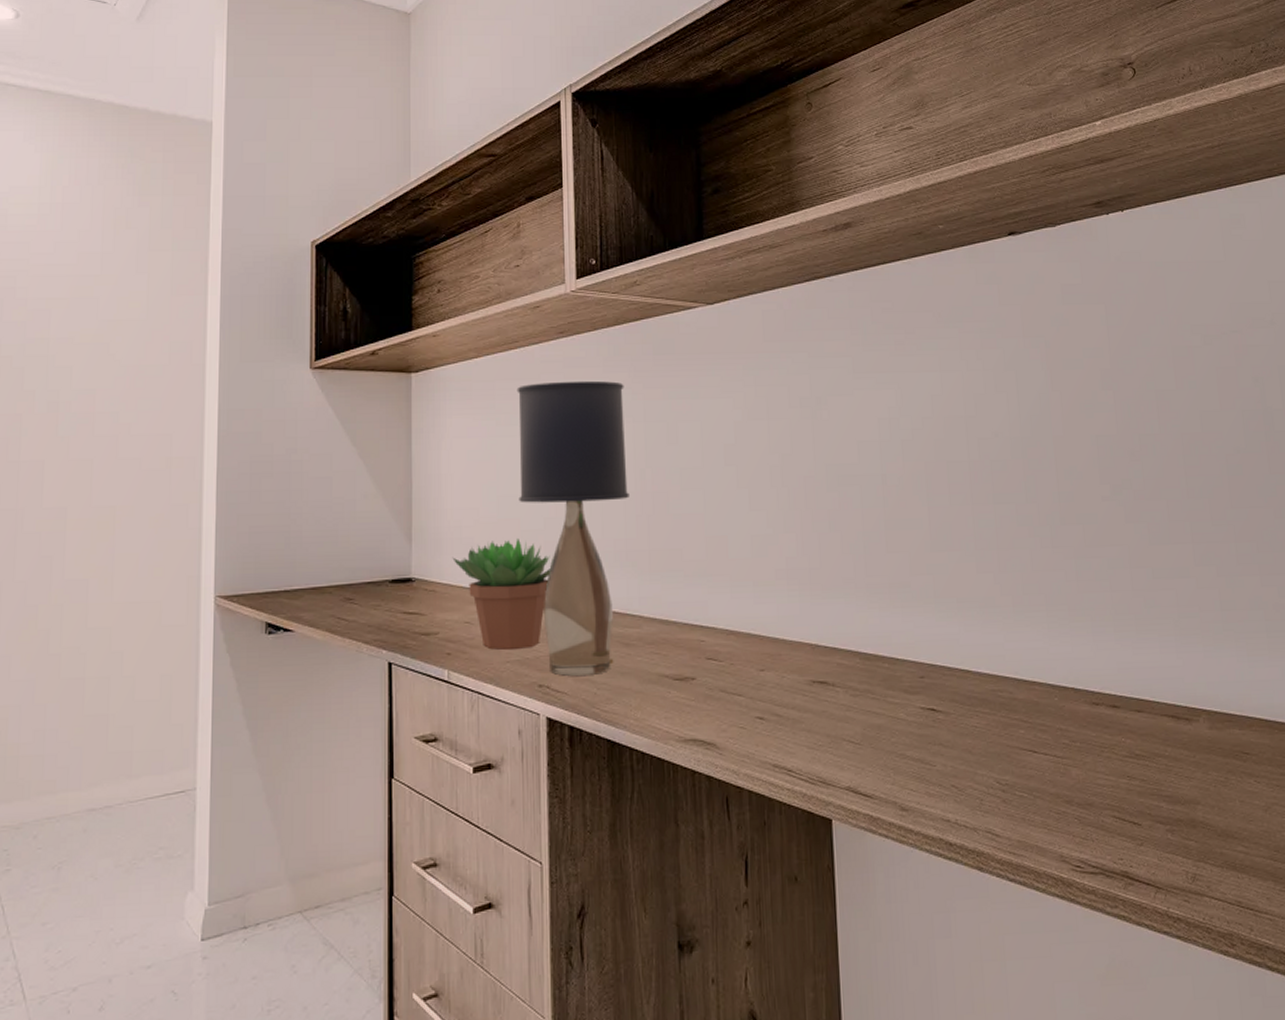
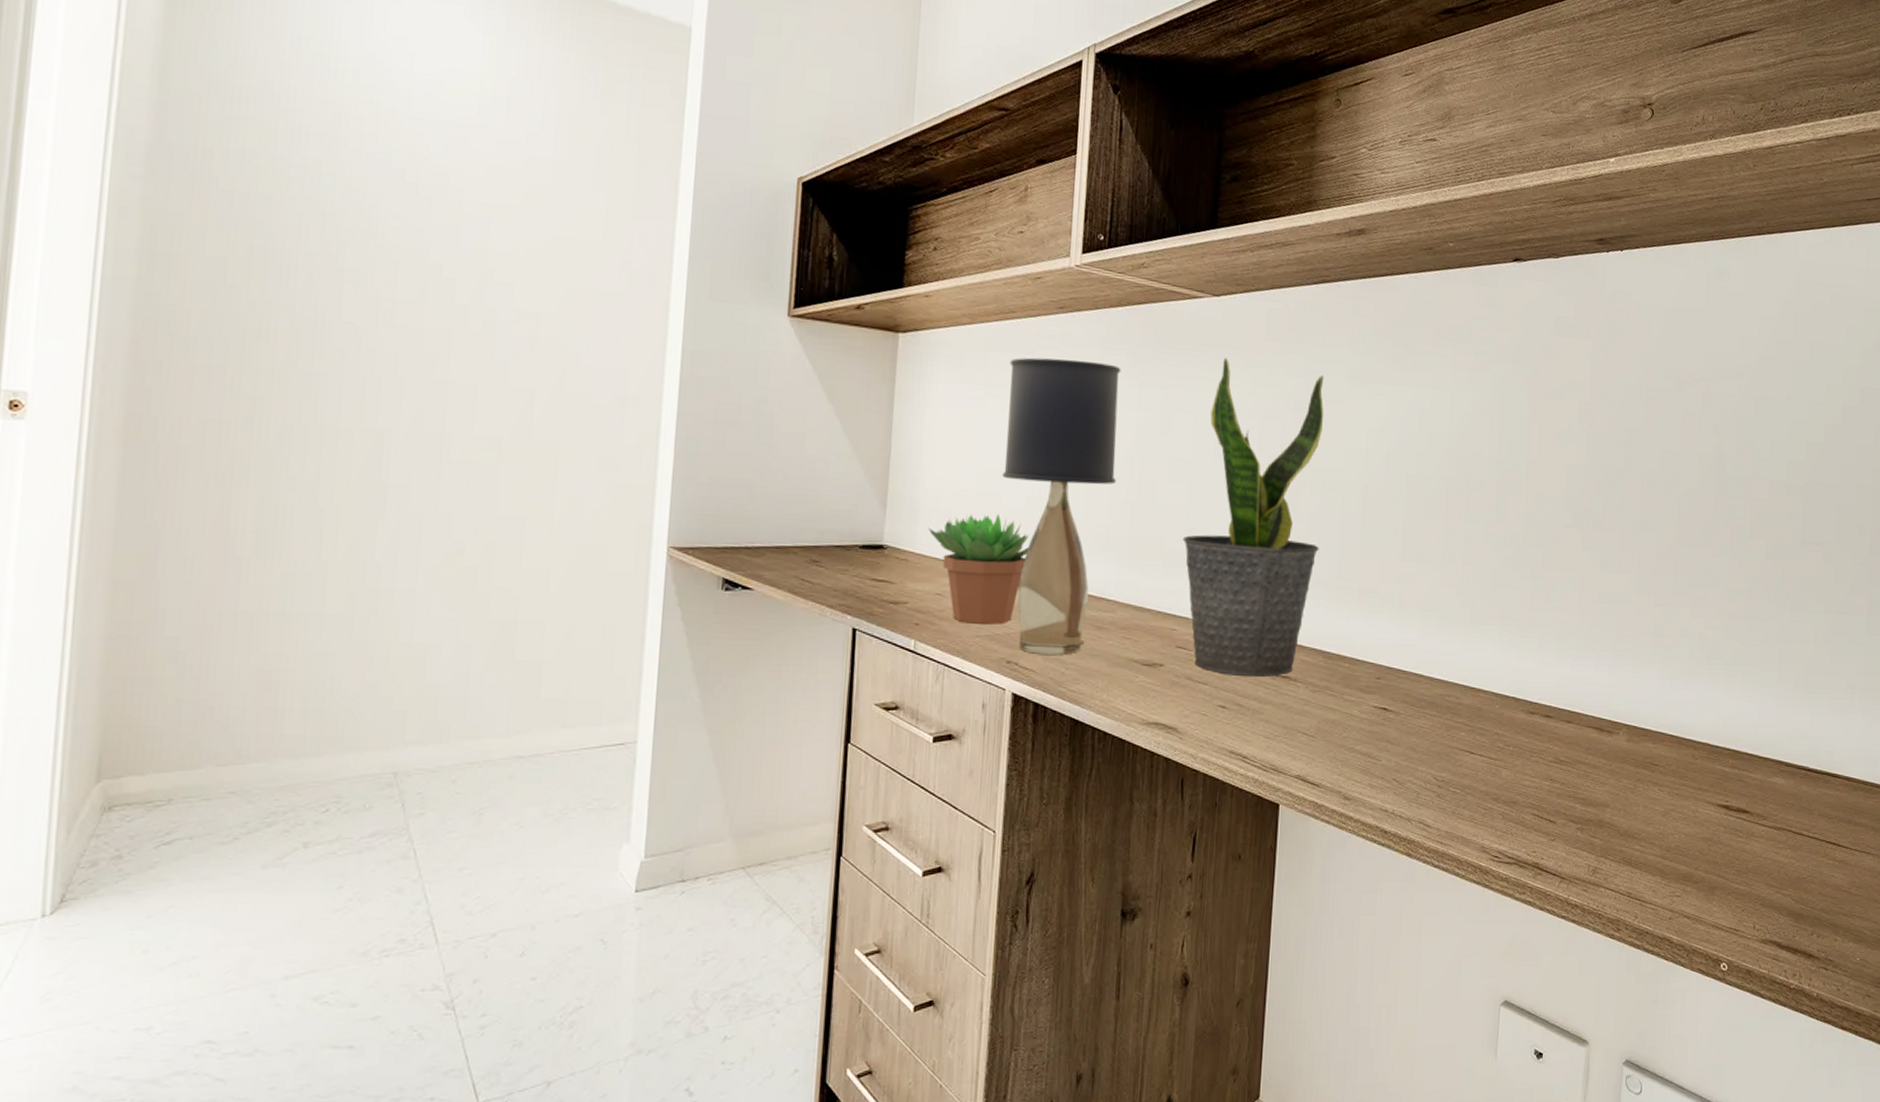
potted plant: none [701,362,843,685] -> present [1182,357,1324,677]

